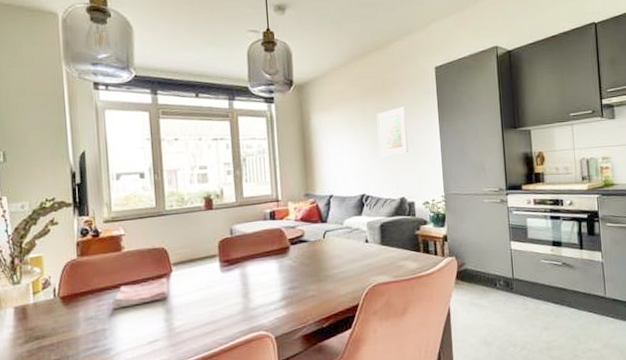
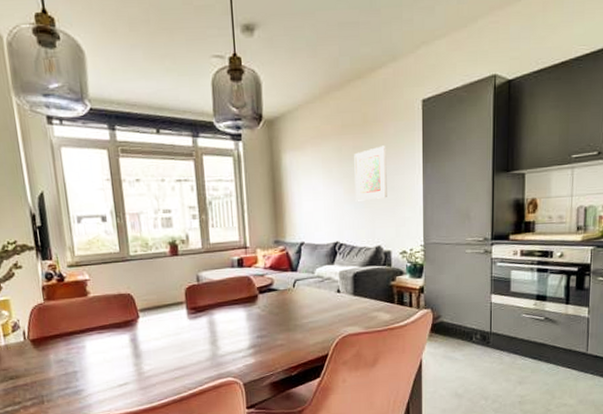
dish towel: present [112,277,169,309] -> none [81,323,137,353]

